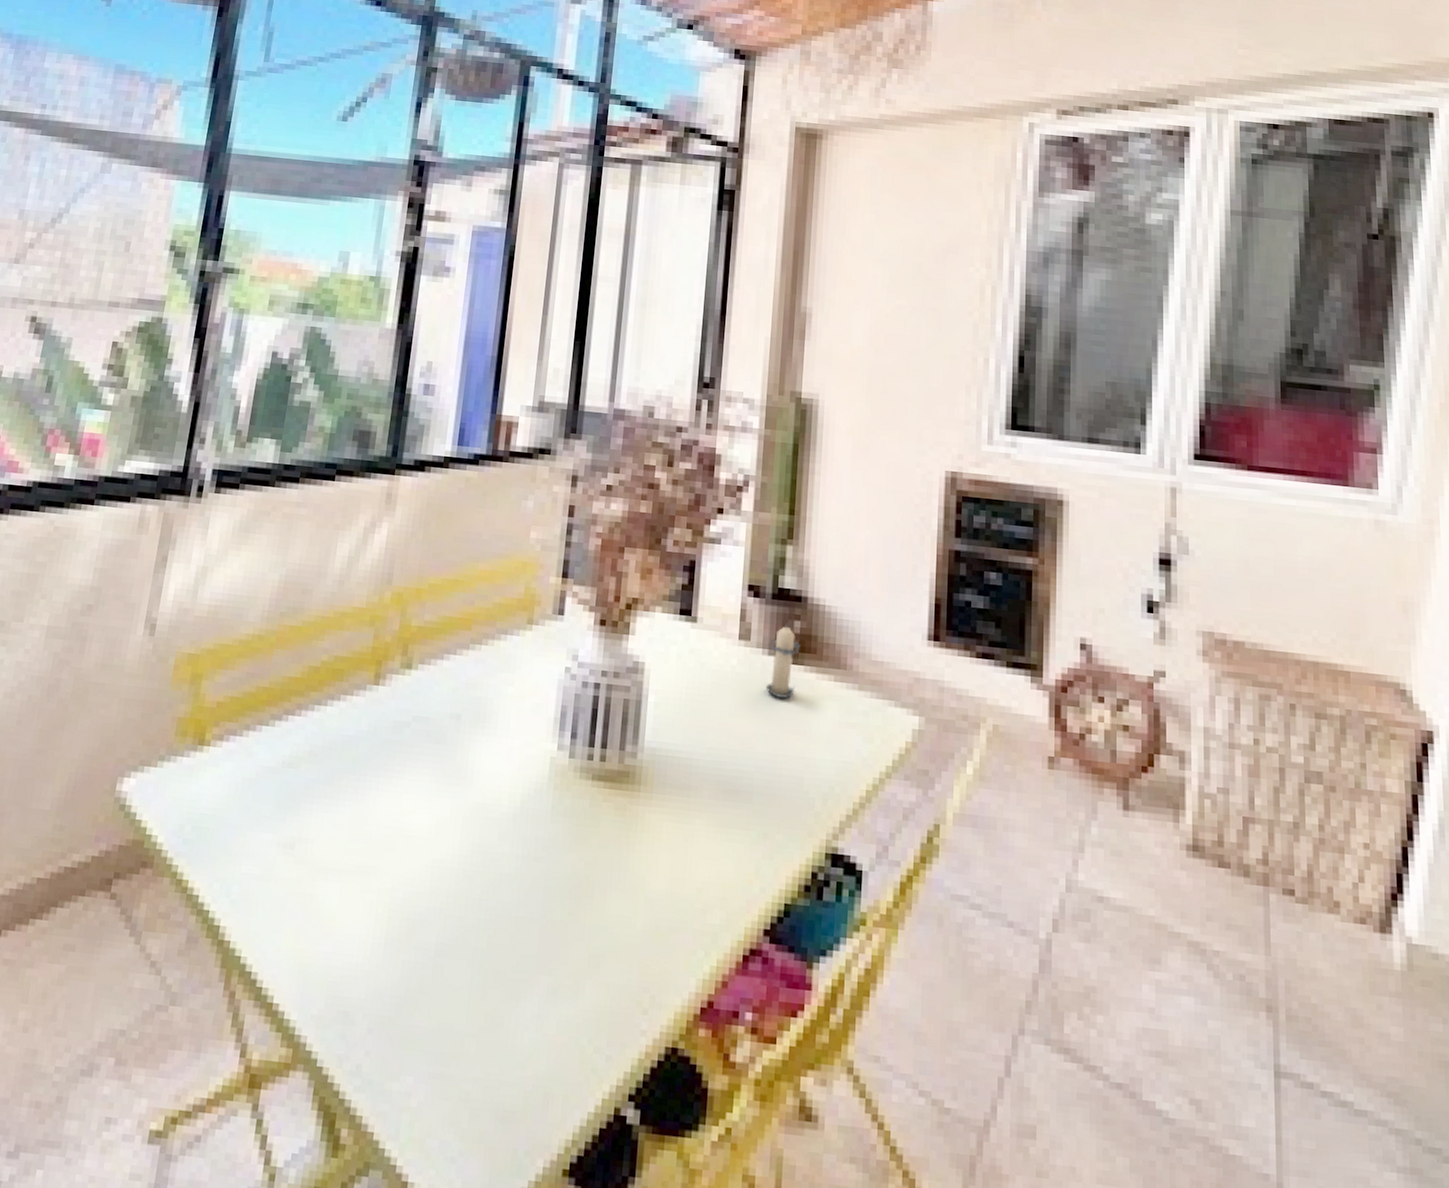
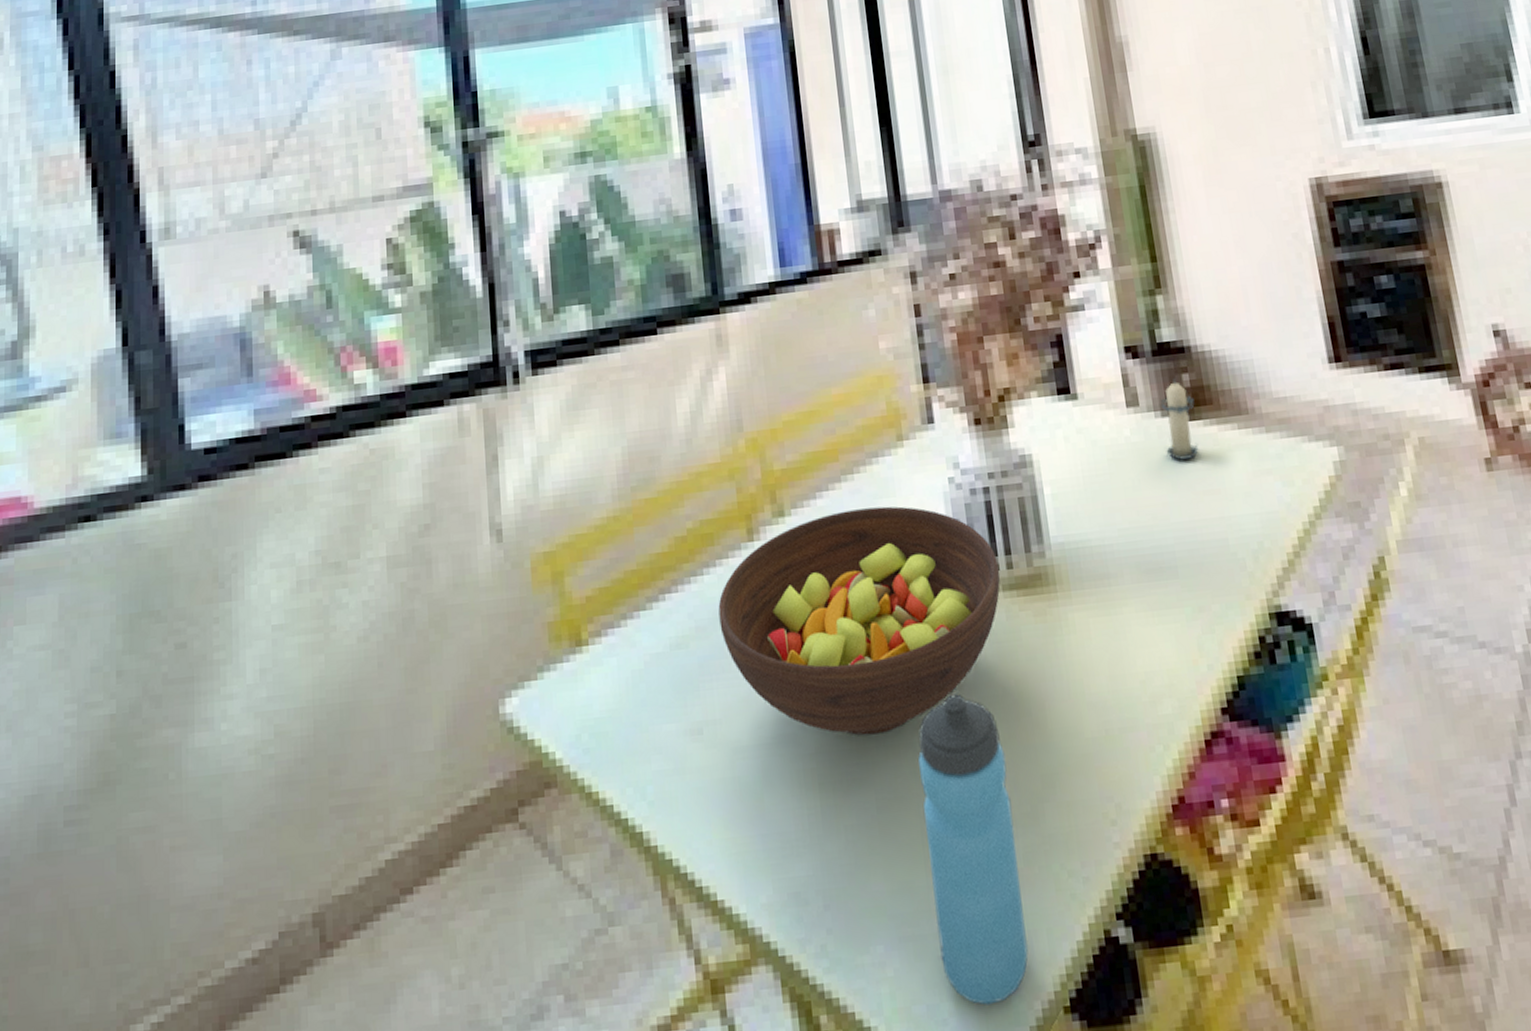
fruit bowl: none [331,676,594,885] -> present [718,506,1000,736]
water bottle: none [462,863,561,1153] -> present [918,694,1029,1006]

